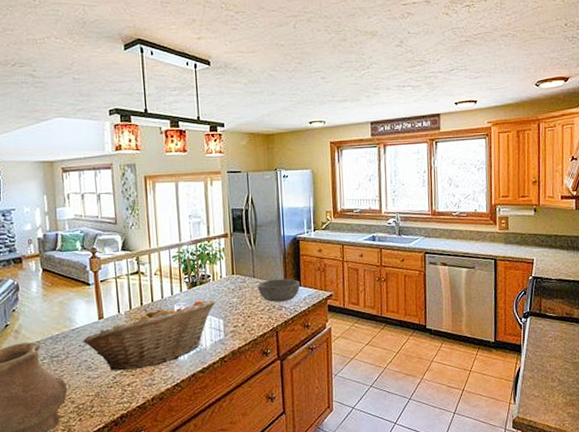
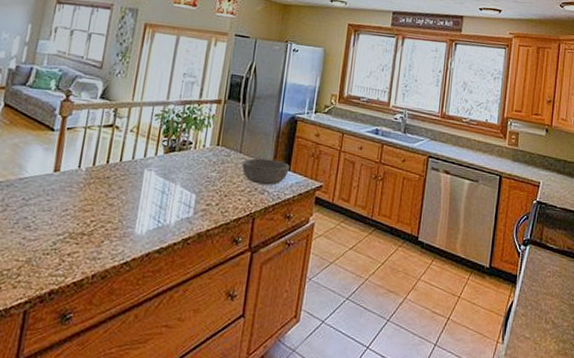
fruit basket: present [83,299,216,371] -> none [28,167,192,238]

